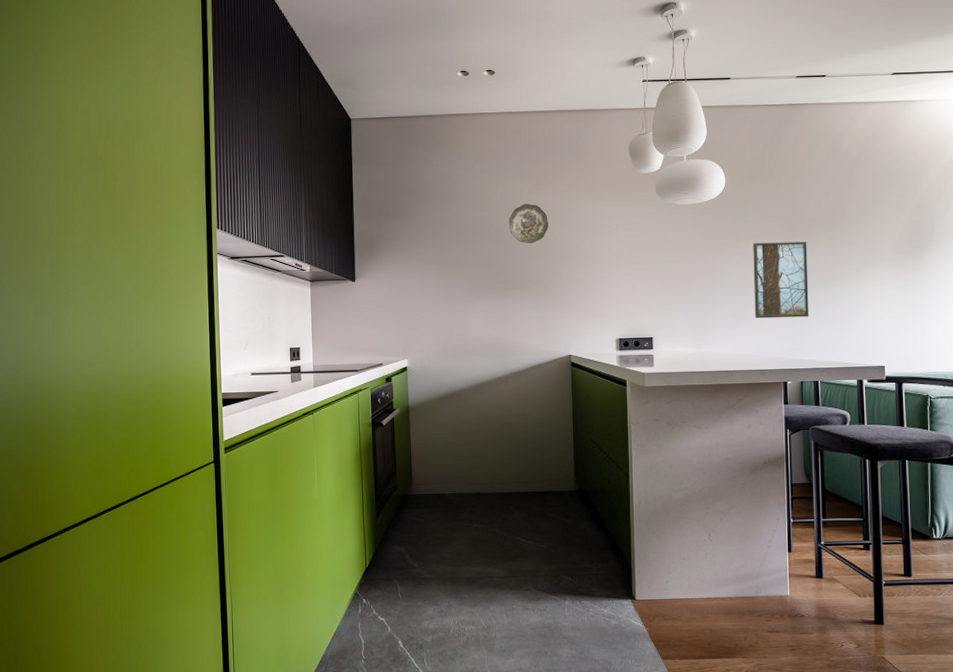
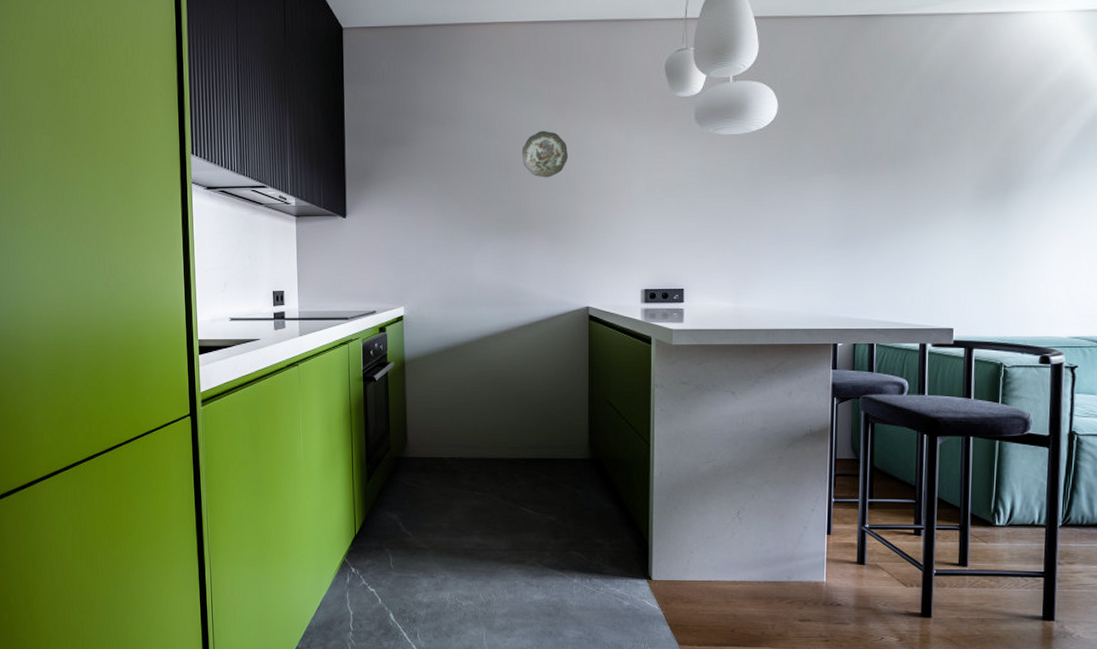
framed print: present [753,241,809,319] -> none [804,181,871,270]

